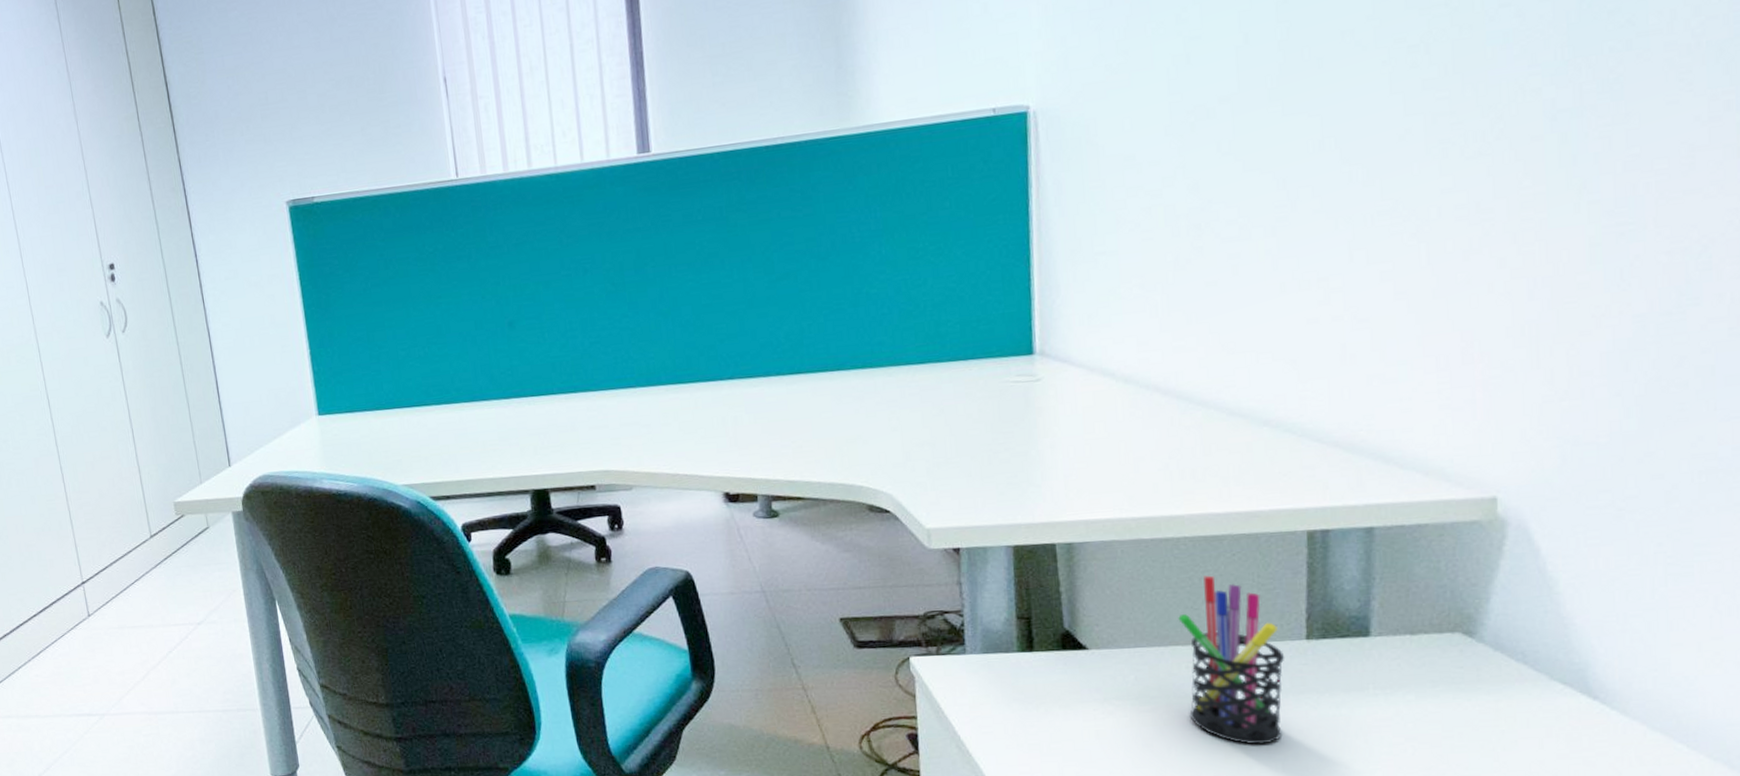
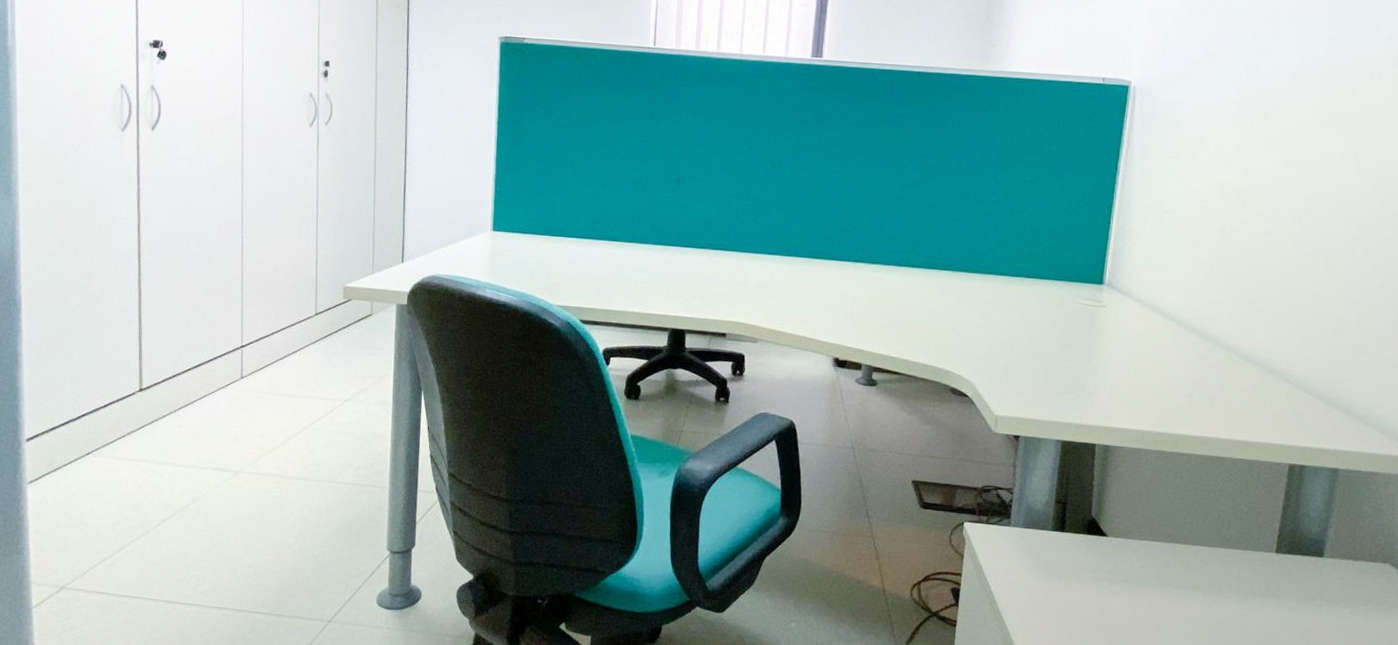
pen holder: present [1178,575,1285,745] -> none [1177,488,1258,635]

